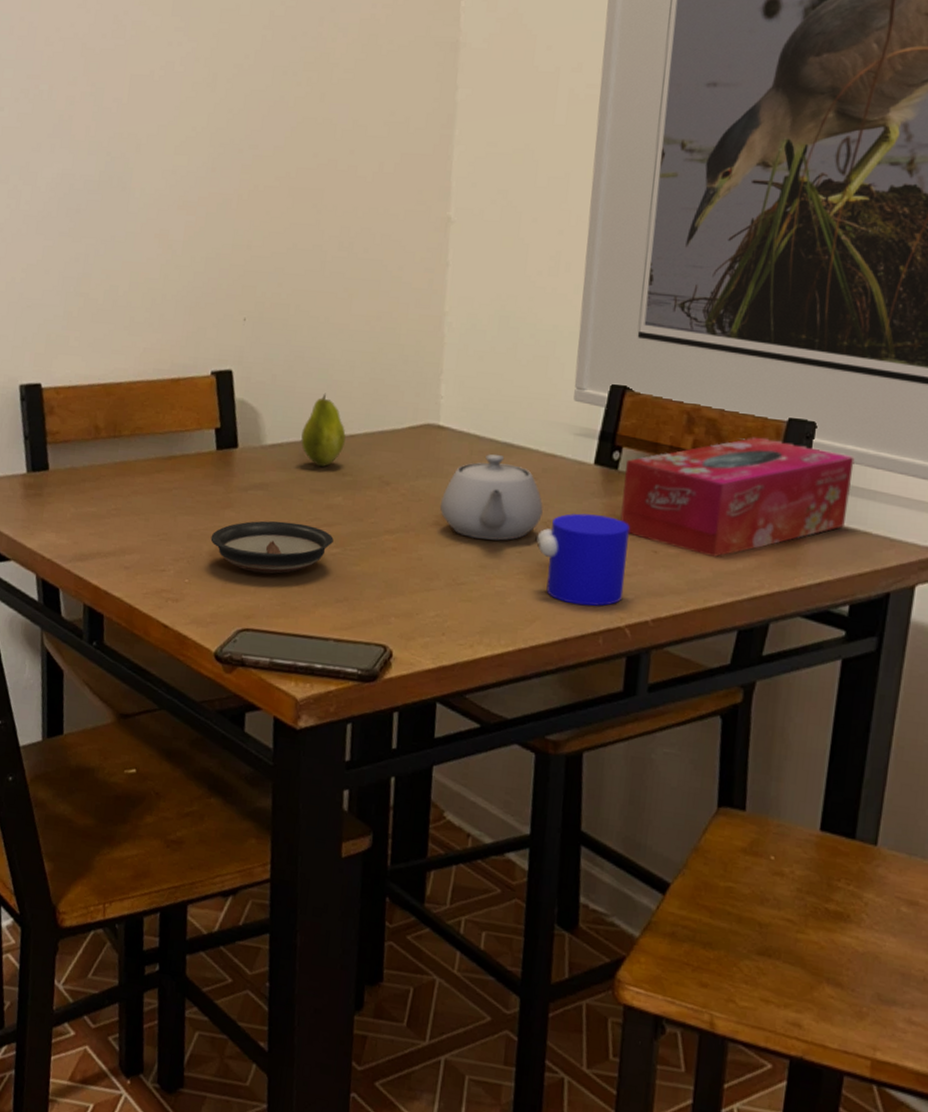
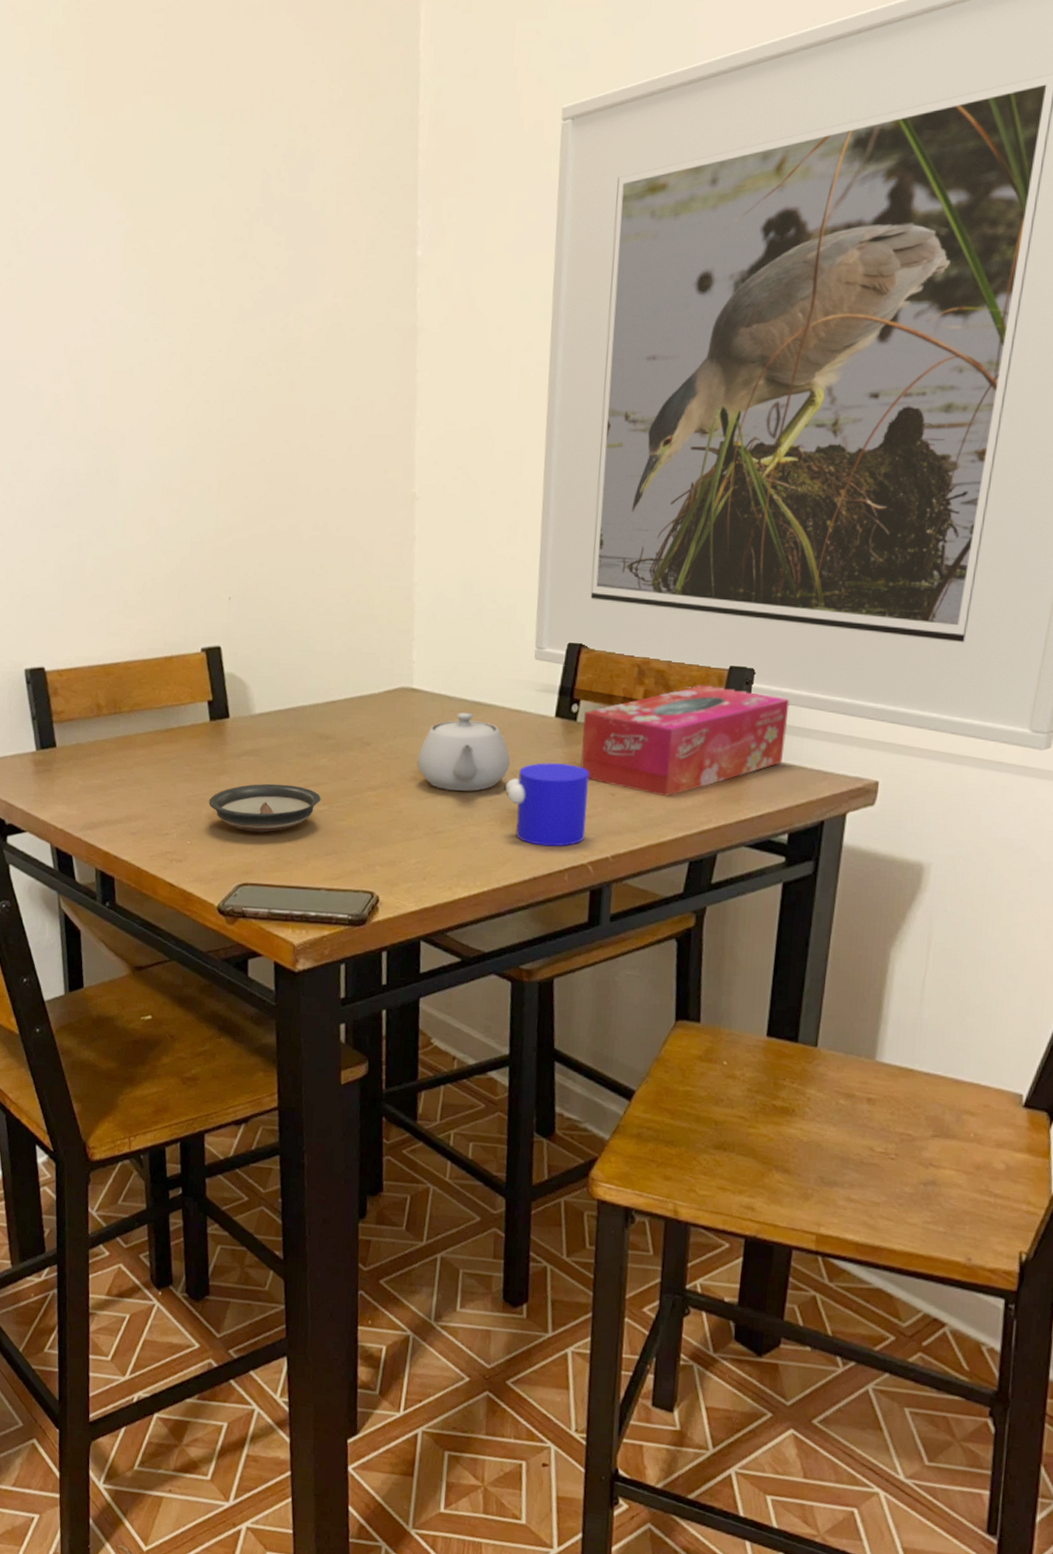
fruit: present [301,393,346,467] -> none [287,663,328,732]

